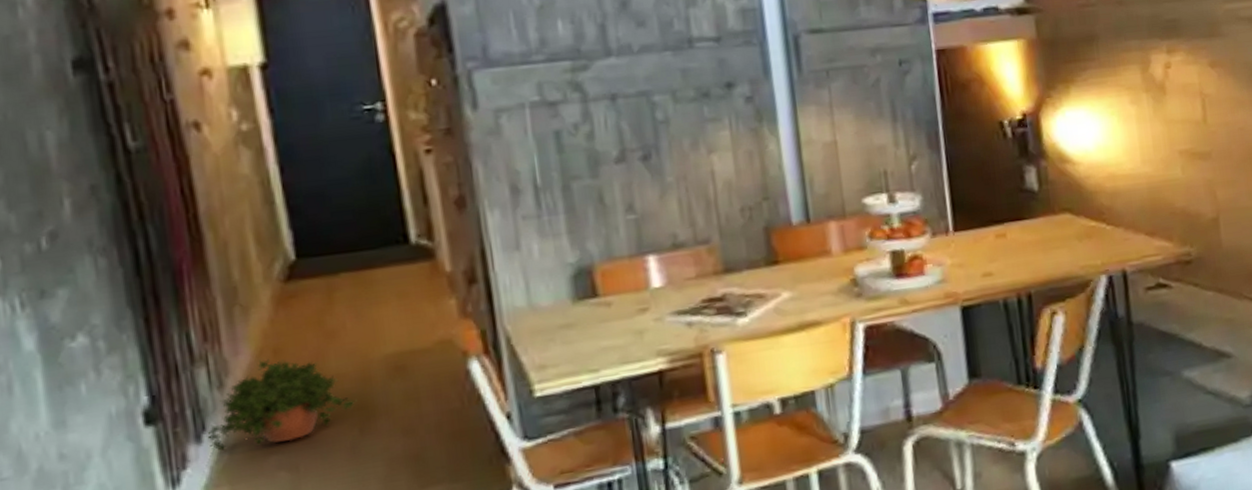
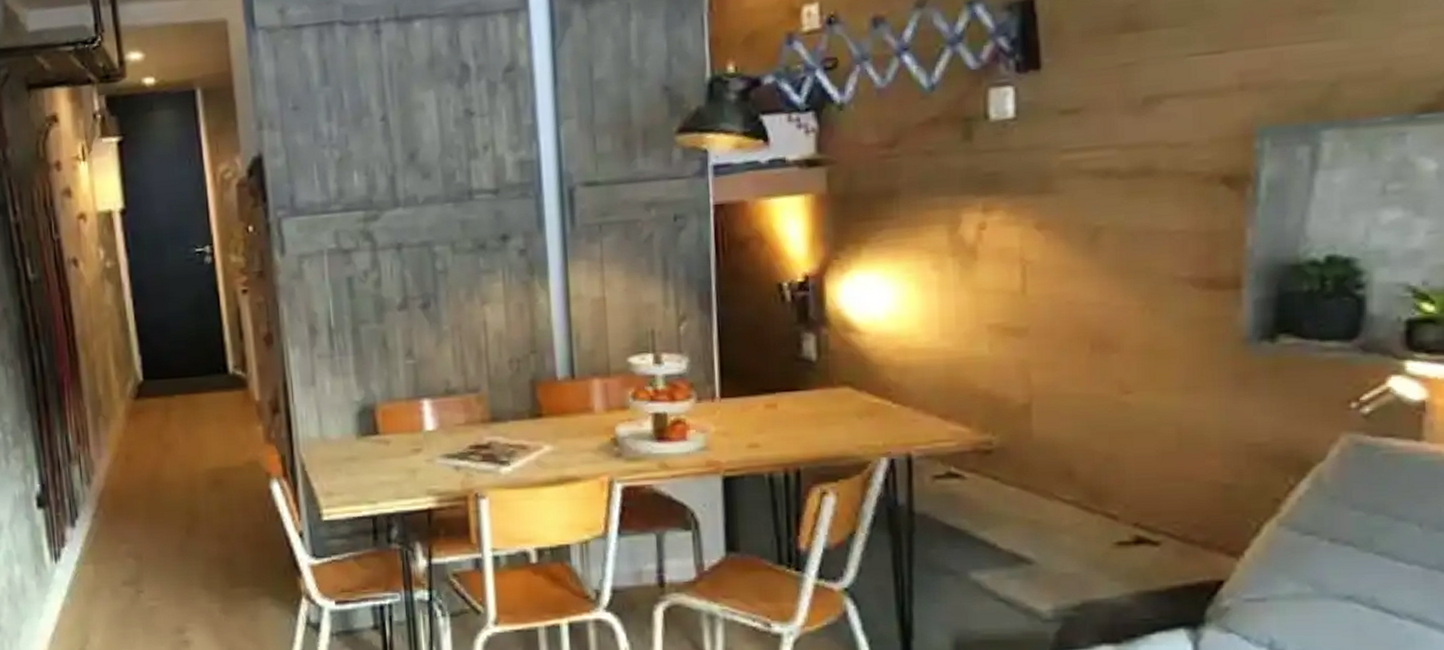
potted plant: present [207,359,357,451] -> none [79,463,185,535]

